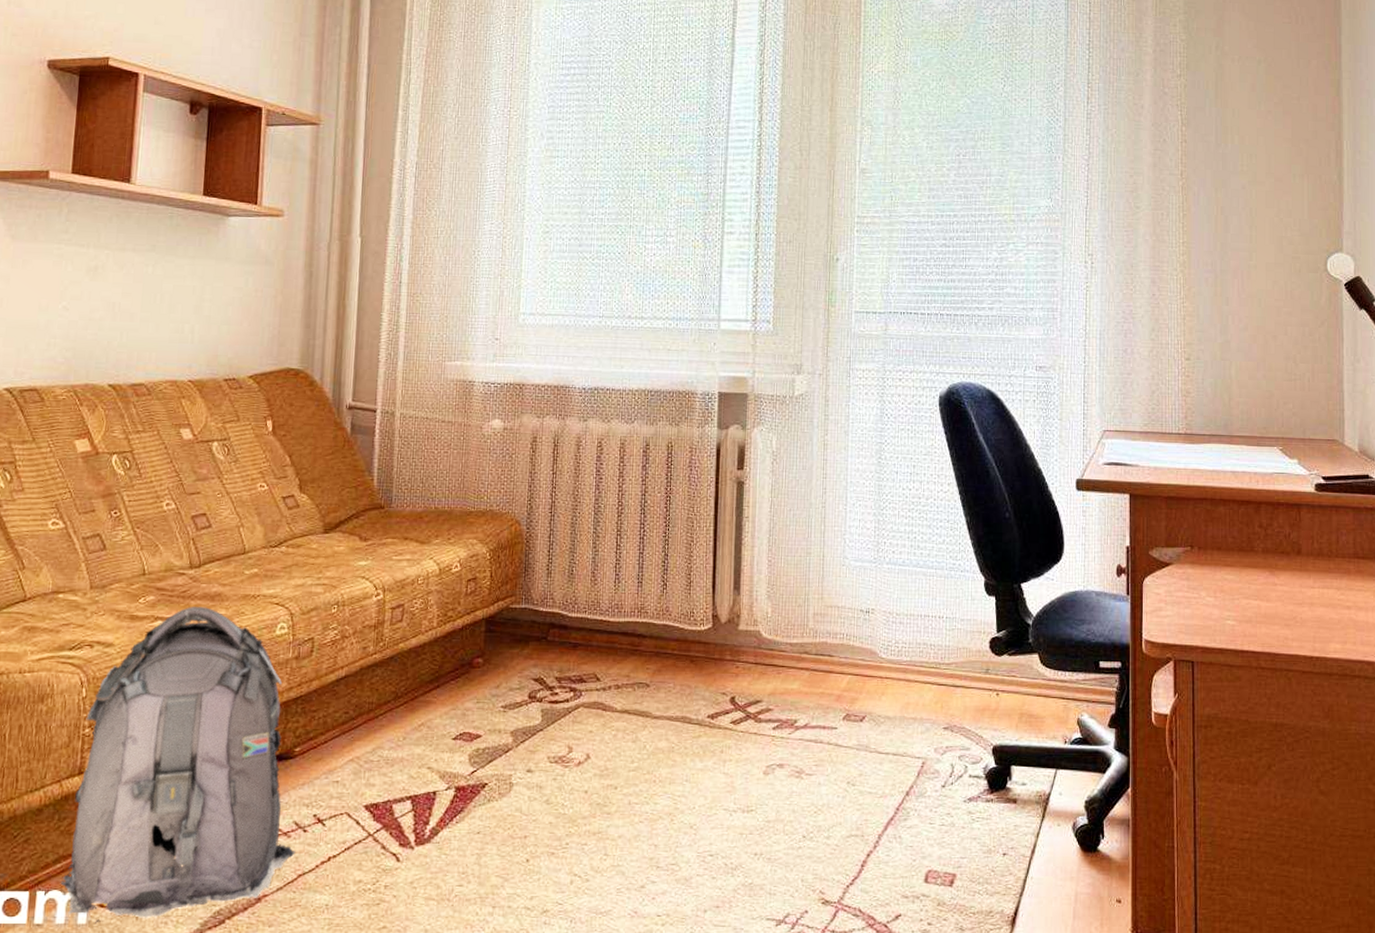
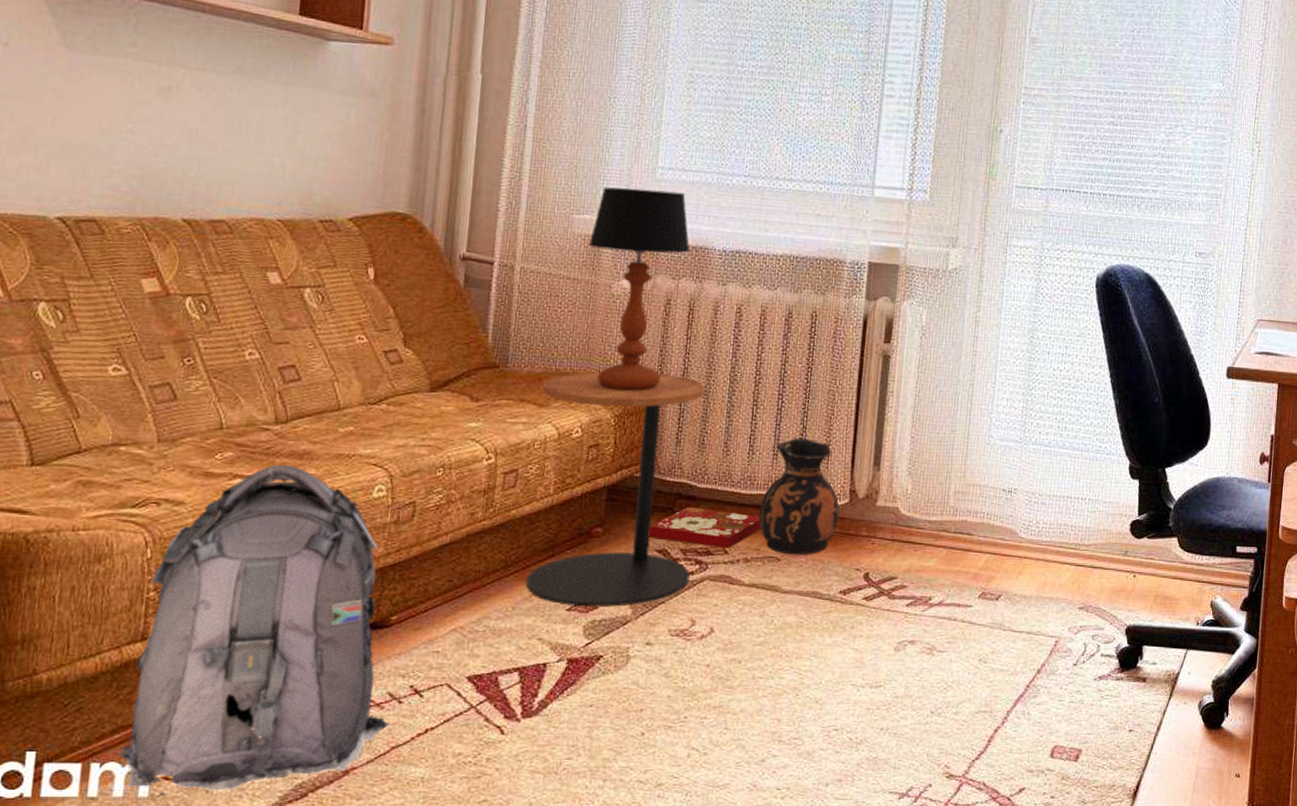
side table: none [415,508,571,735] -> present [526,371,705,607]
table lamp: none [460,334,552,526] -> present [588,187,690,391]
decorative box: none [526,635,630,676] -> present [649,506,761,549]
ceramic jug: none [627,565,704,680] -> present [758,437,840,555]

